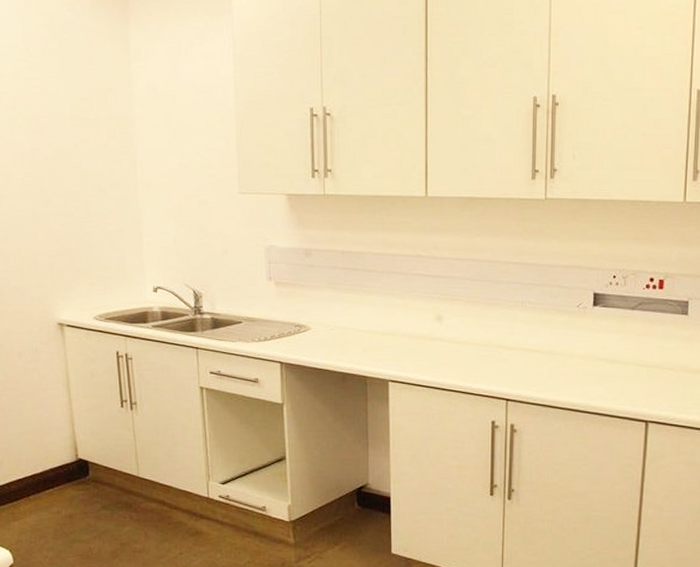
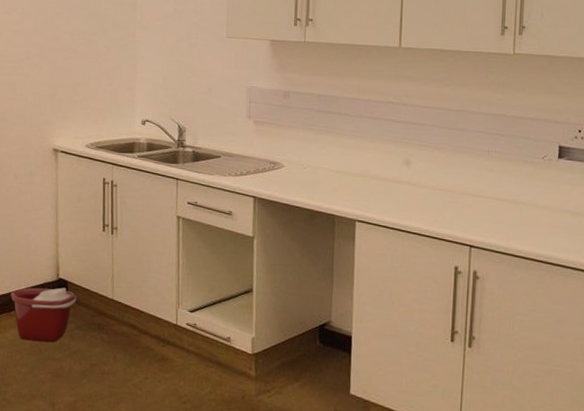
bucket: none [27,468,100,525] -> present [10,287,77,342]

